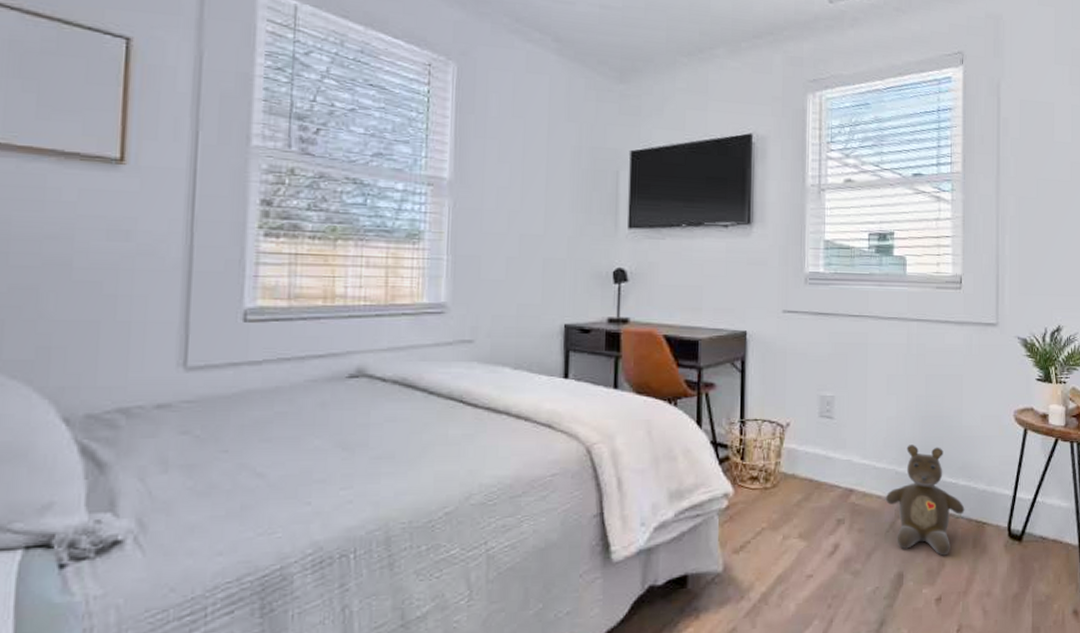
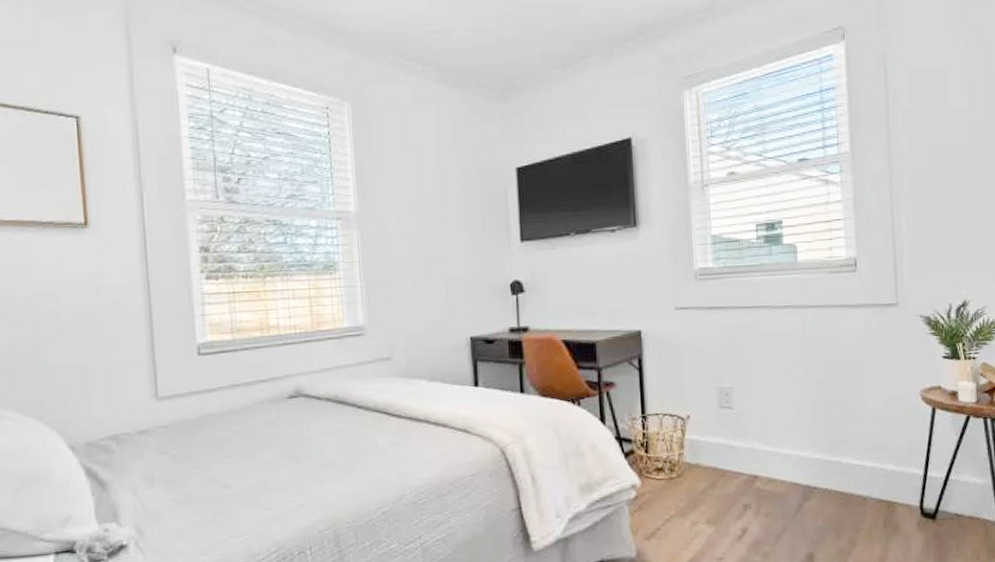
teddy bear: present [885,445,965,556] -> none [790,429,874,536]

